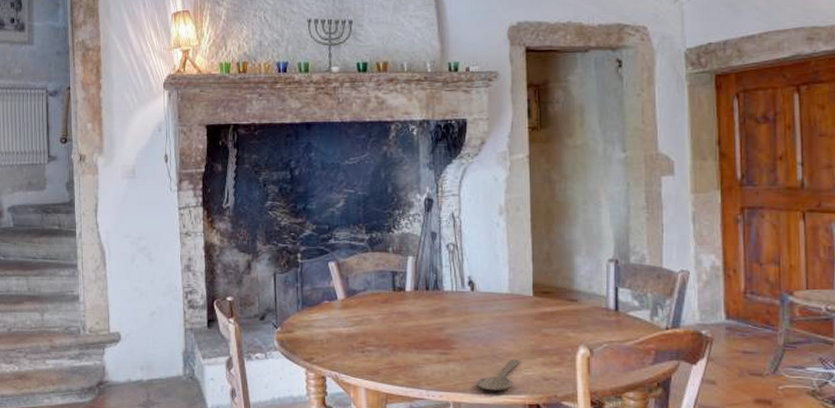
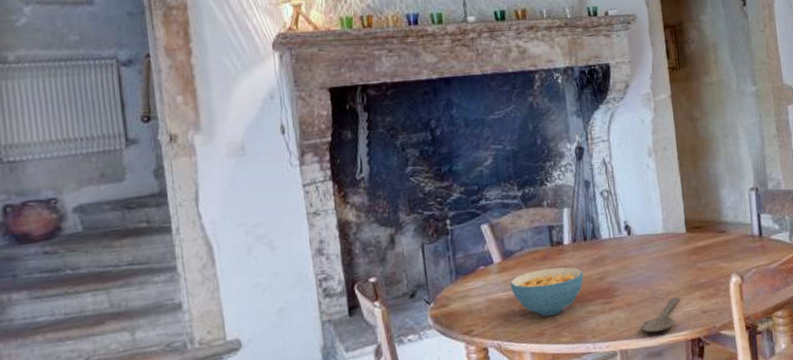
cereal bowl: none [351,311,422,357] -> present [510,267,584,317]

